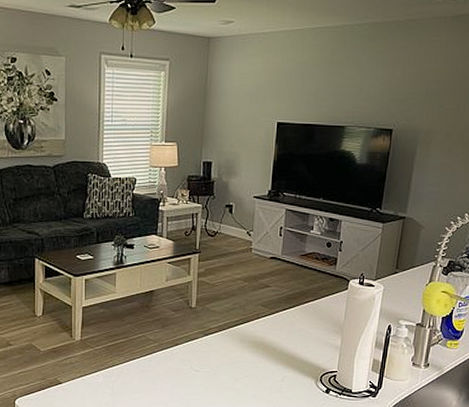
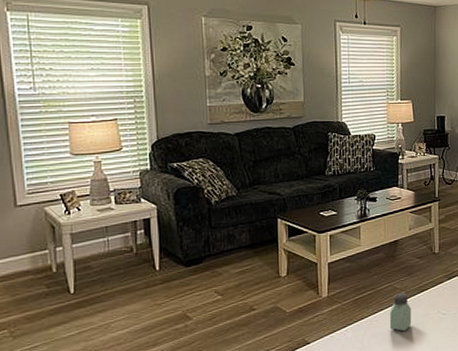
saltshaker: none [140,344,164,382] -> present [389,293,412,331]

